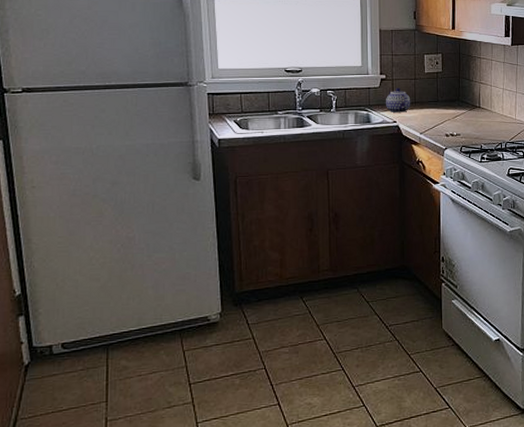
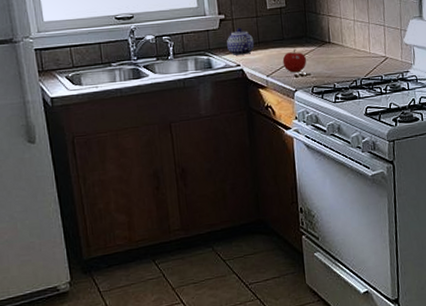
fruit: none [435,111,458,132] -> present [282,49,307,73]

